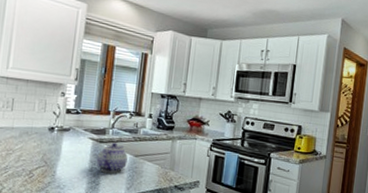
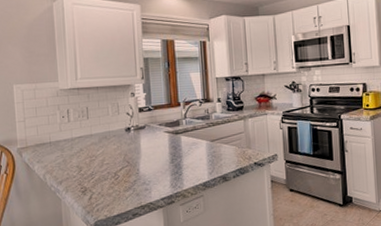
teapot: present [96,142,128,174] -> none [175,131,205,163]

